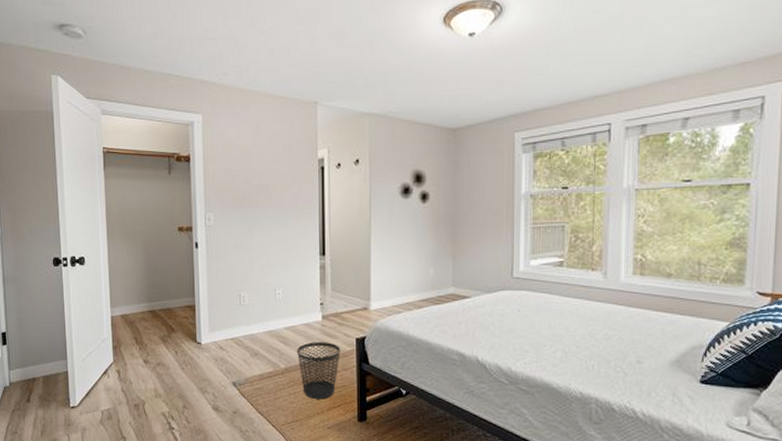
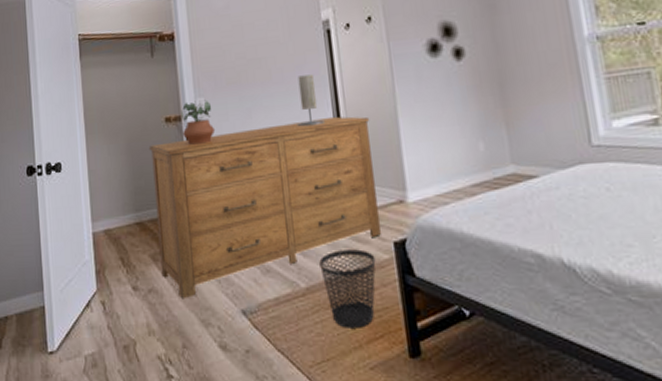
dresser: none [162,238,349,372] -> present [148,116,381,300]
potted plant: none [193,215,221,251] -> present [181,99,216,145]
table lamp: none [289,203,312,245] -> present [297,74,324,127]

